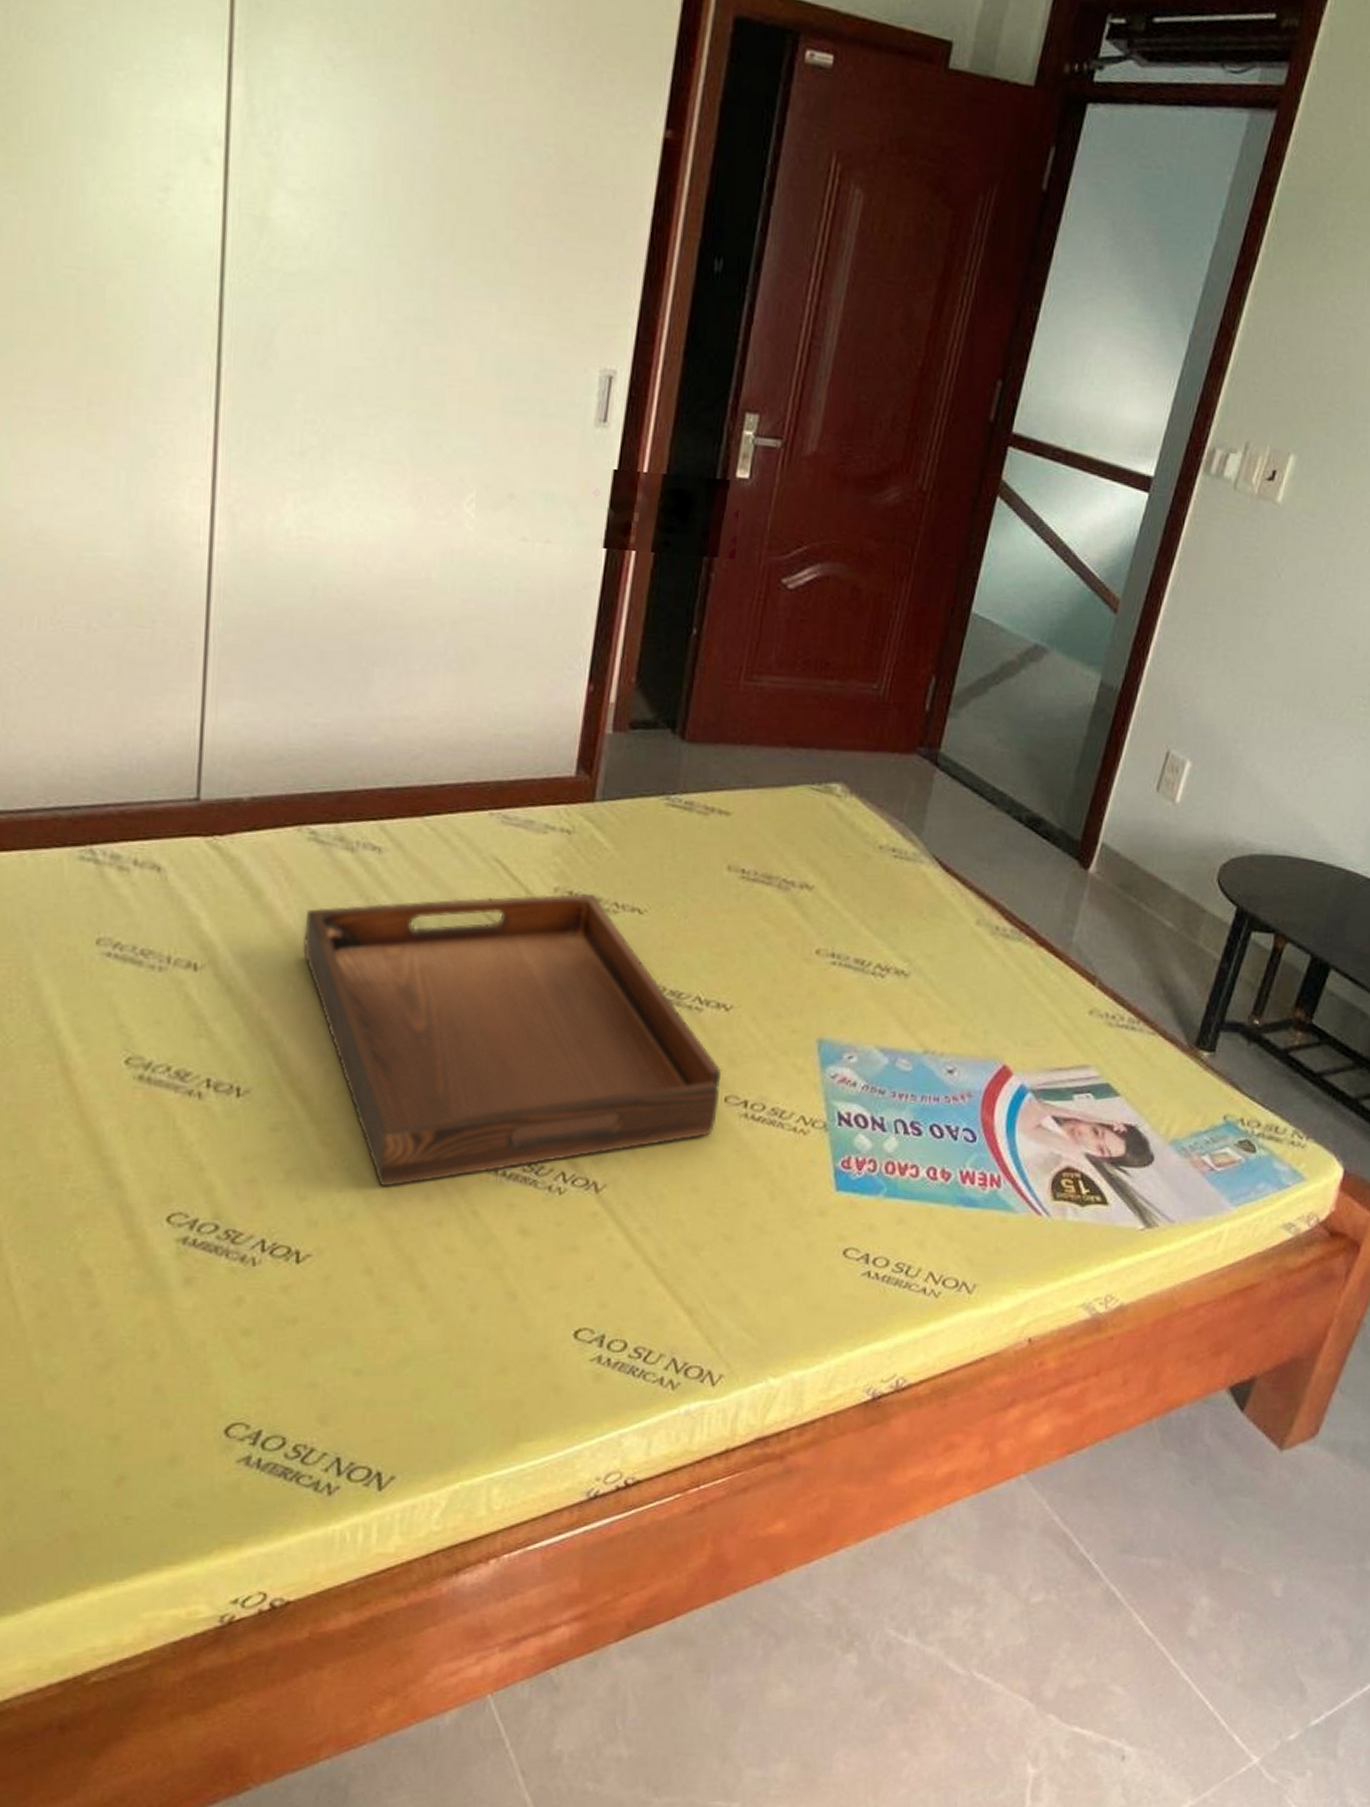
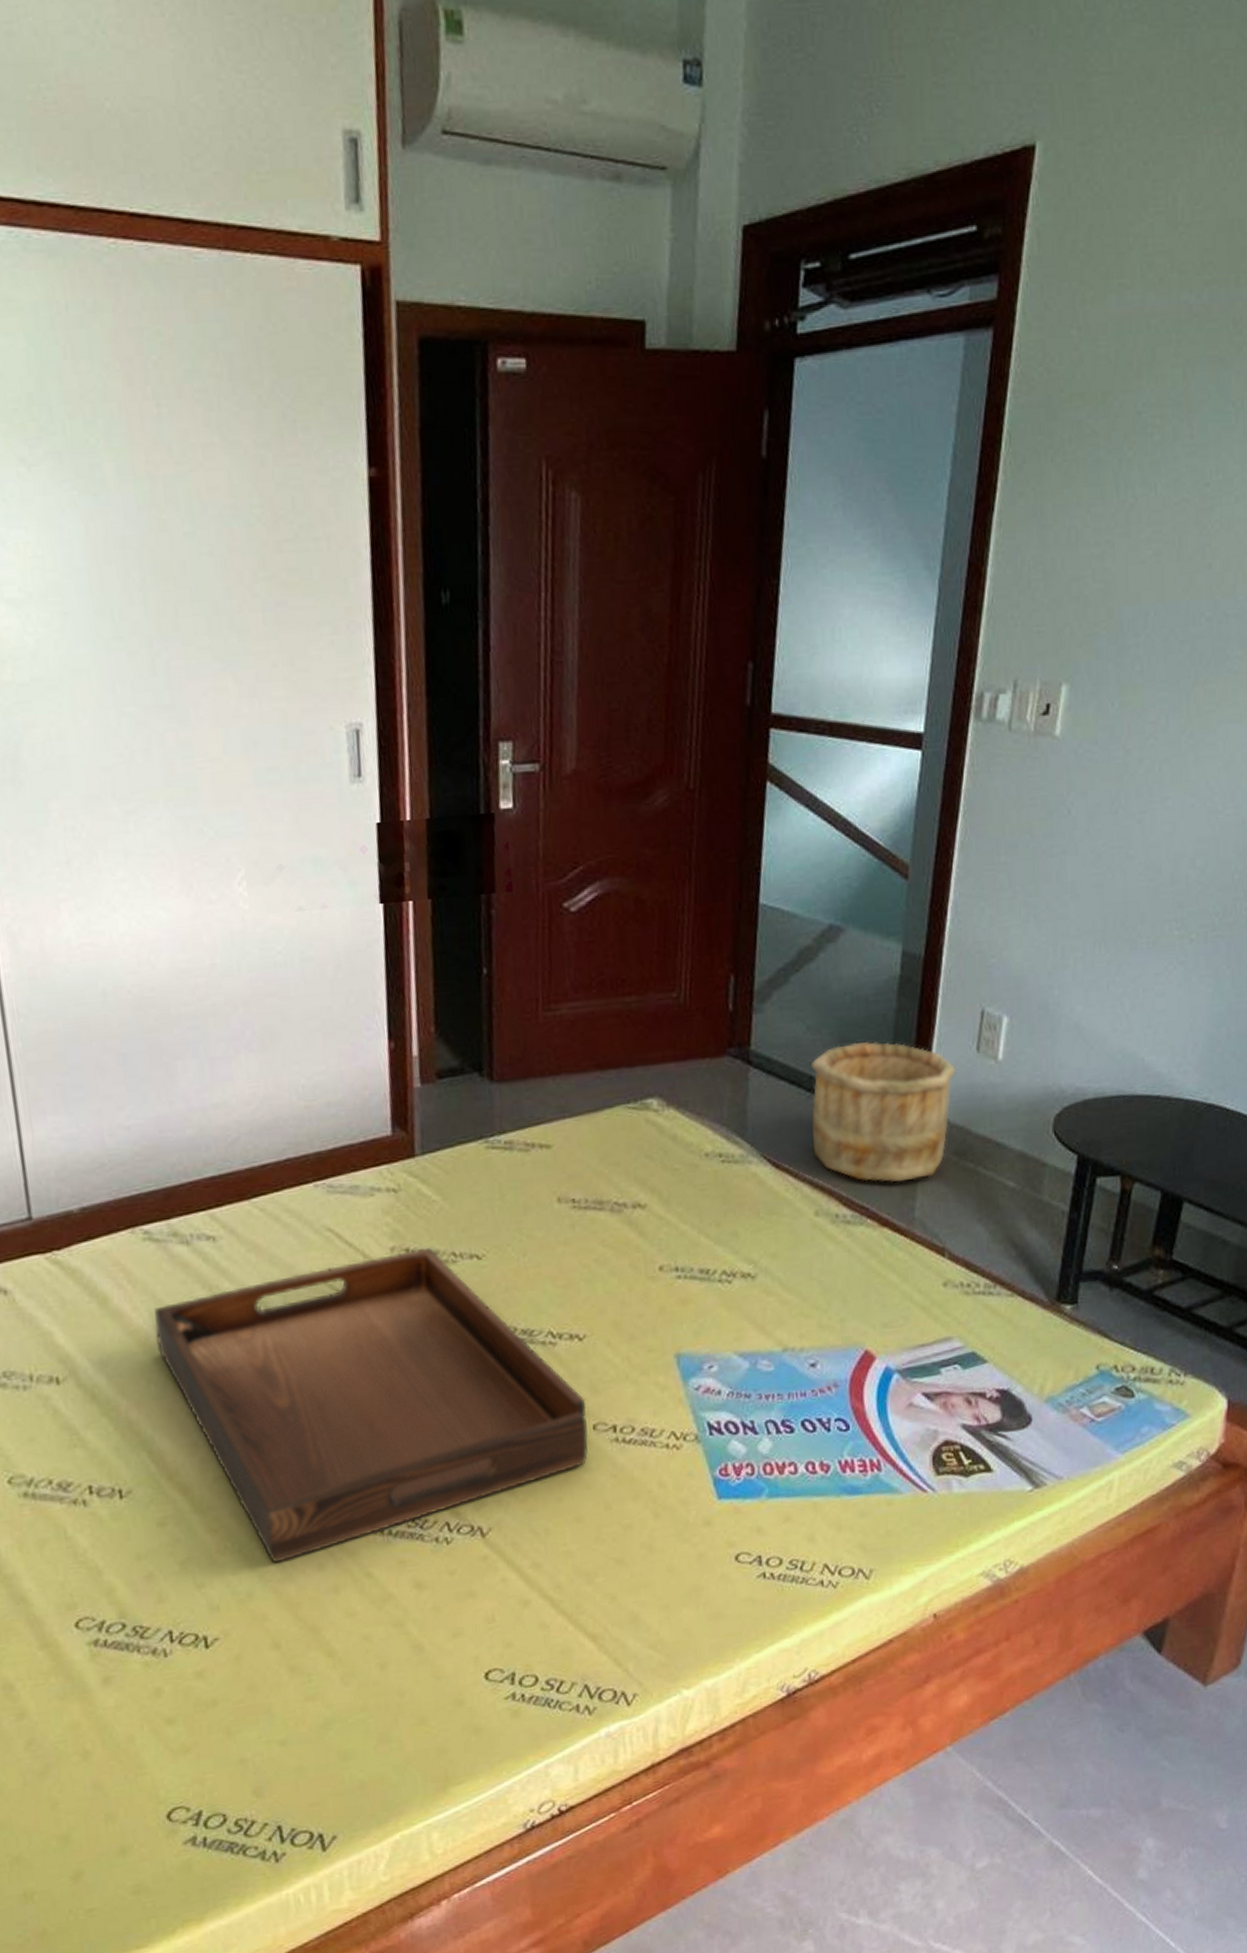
wooden bucket: none [983,762,1134,905] -> present [811,1041,956,1182]

